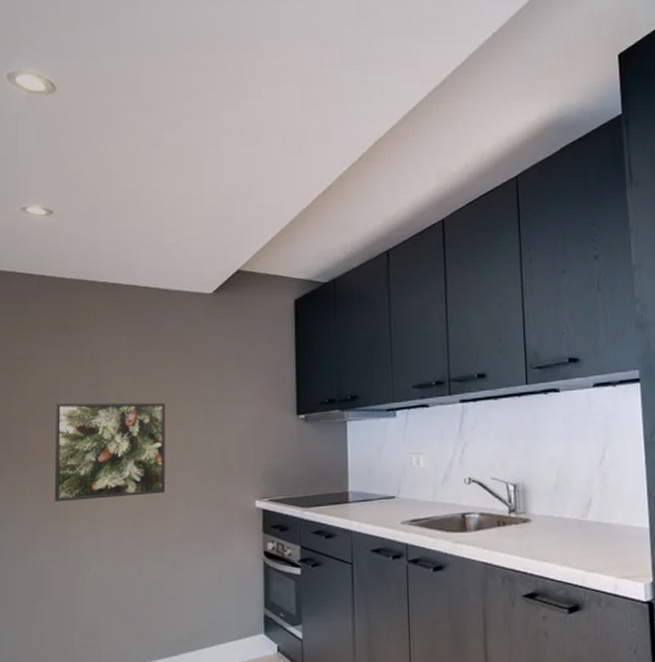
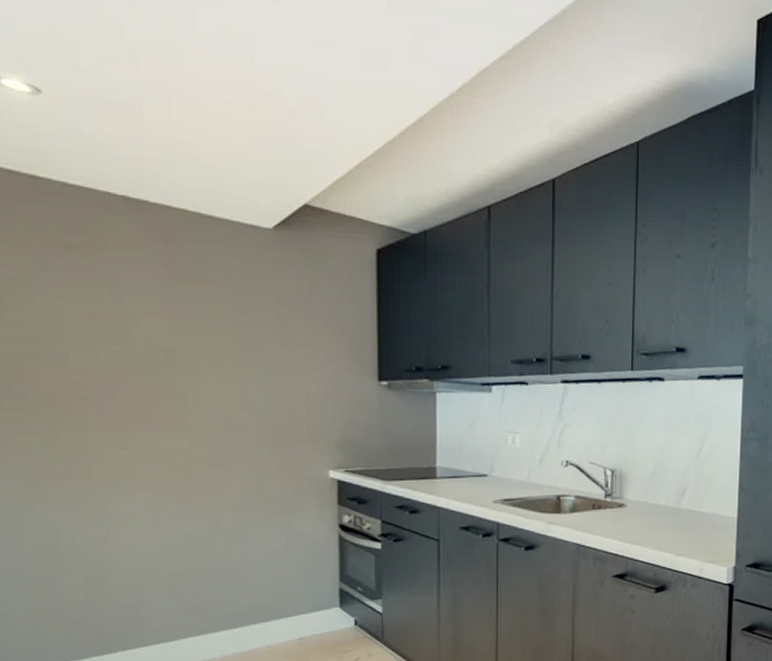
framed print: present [54,402,166,502] -> none [64,340,218,459]

